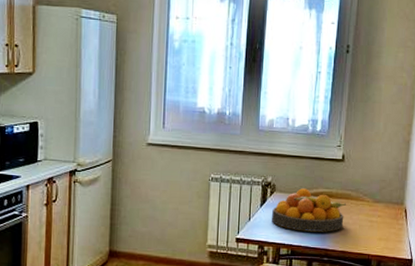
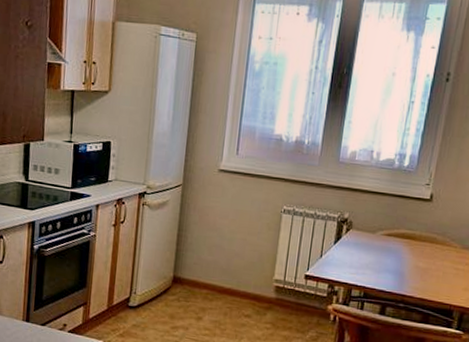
fruit bowl: present [271,188,347,232] -> none [344,227,431,277]

